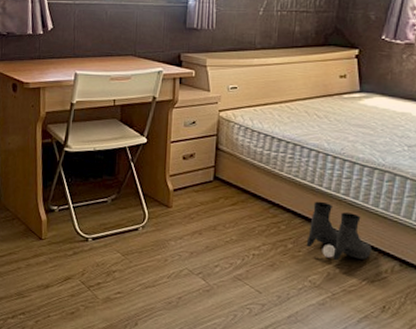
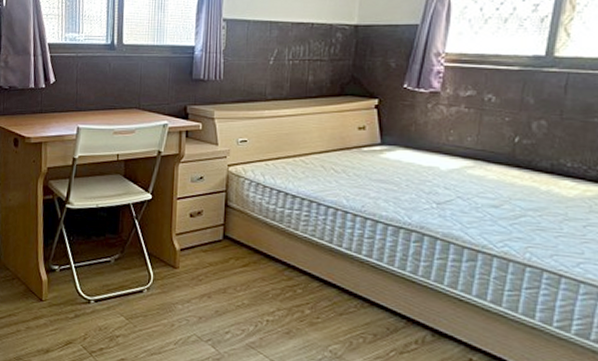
boots: present [306,201,372,260] -> none [325,262,399,328]

